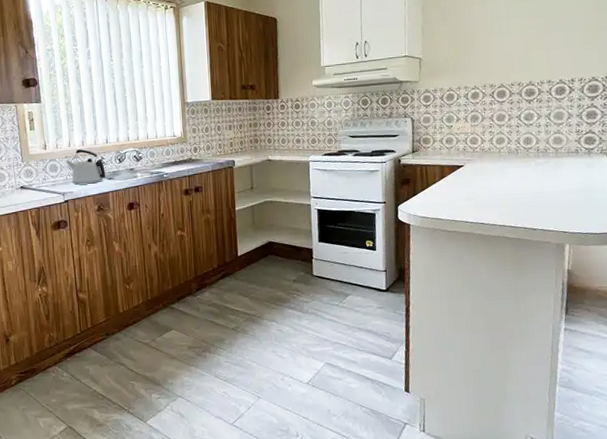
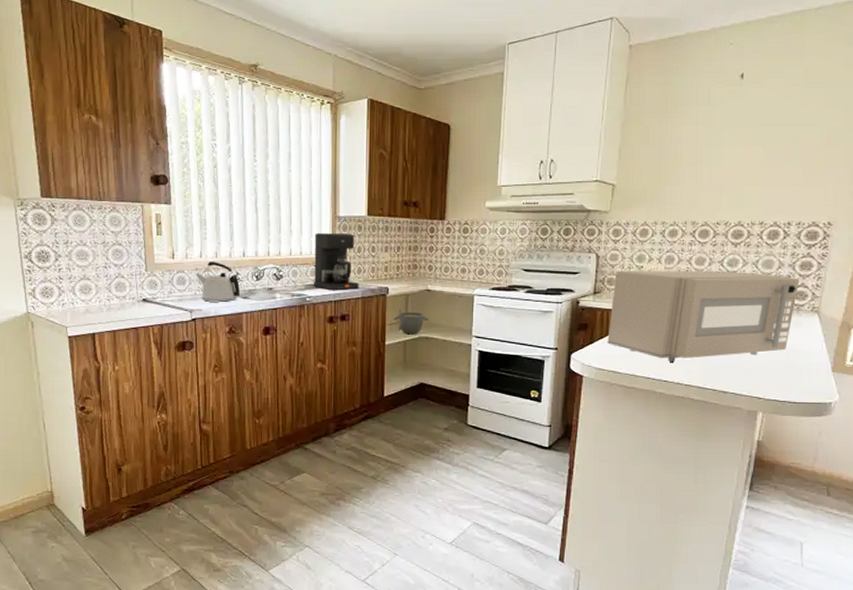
coffee maker: none [167,116,209,167] -> present [314,233,359,291]
cooking pot: none [241,178,272,200] -> present [393,309,429,335]
microwave: none [428,124,588,206] -> present [607,270,800,362]

